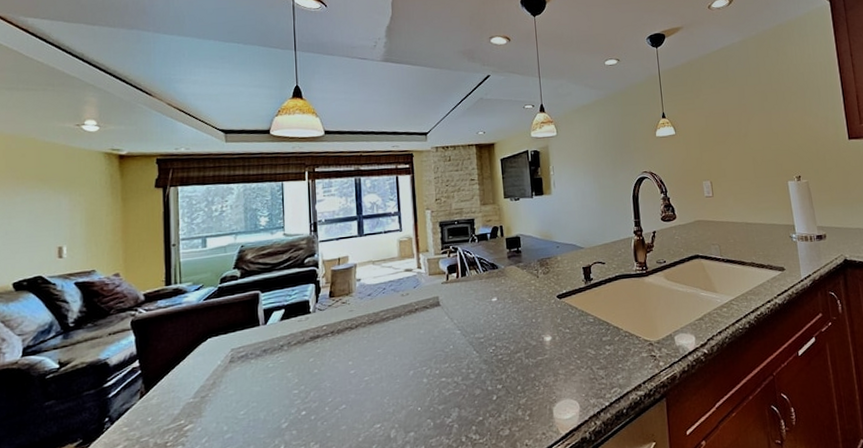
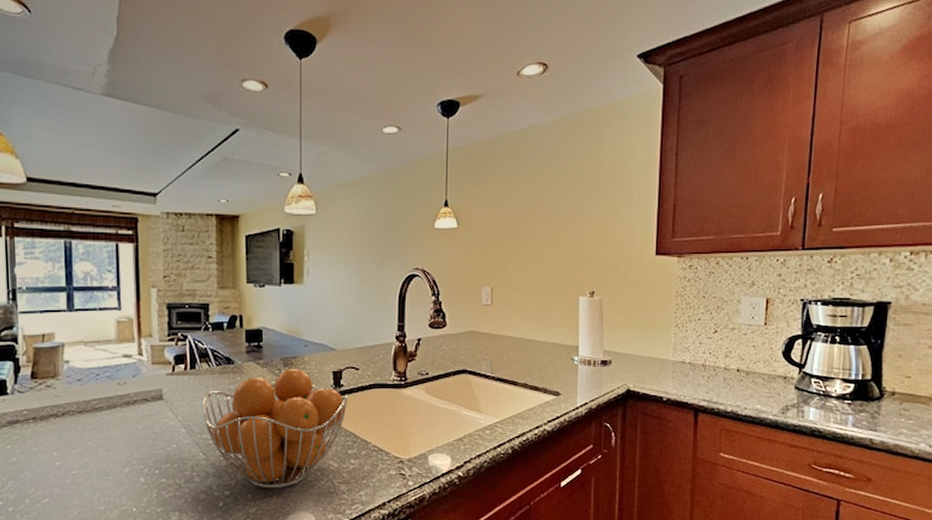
fruit basket: none [473,267,599,380] -> present [202,368,348,489]

